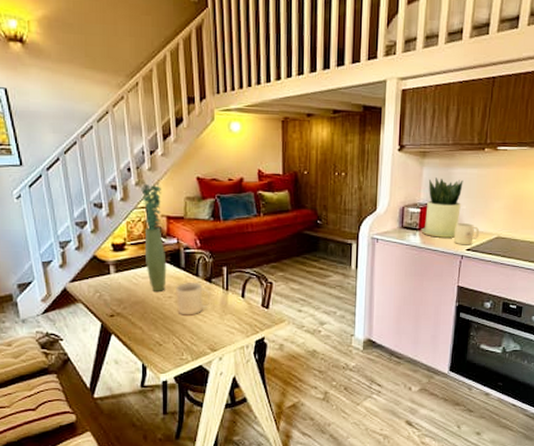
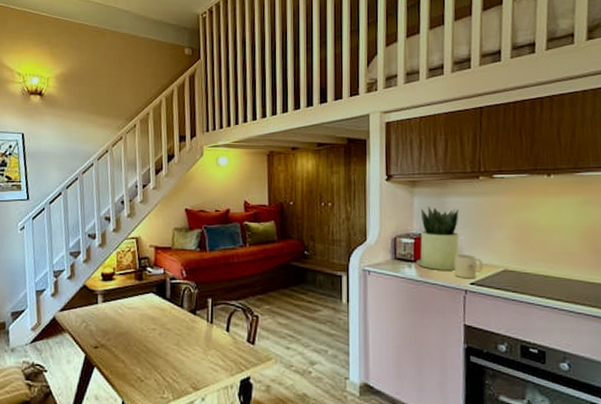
vase: present [141,179,167,291] -> none [132,211,153,323]
mug: present [176,281,212,315] -> none [160,313,196,350]

